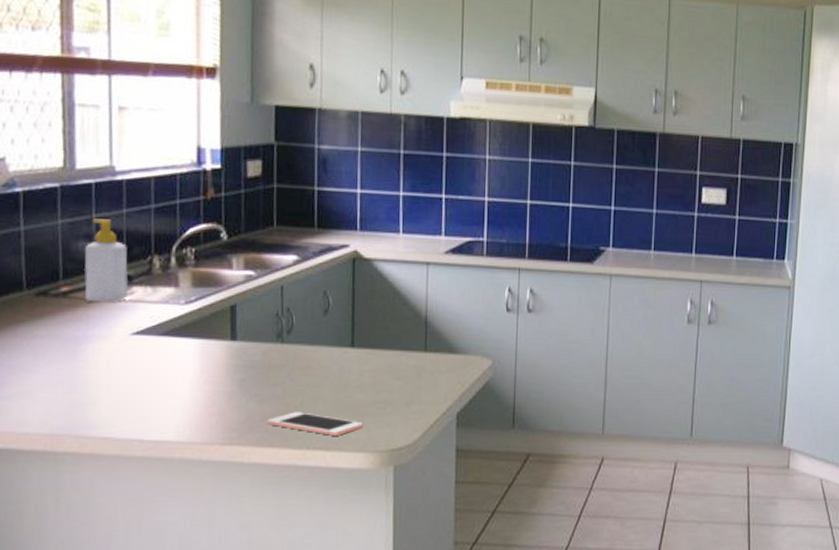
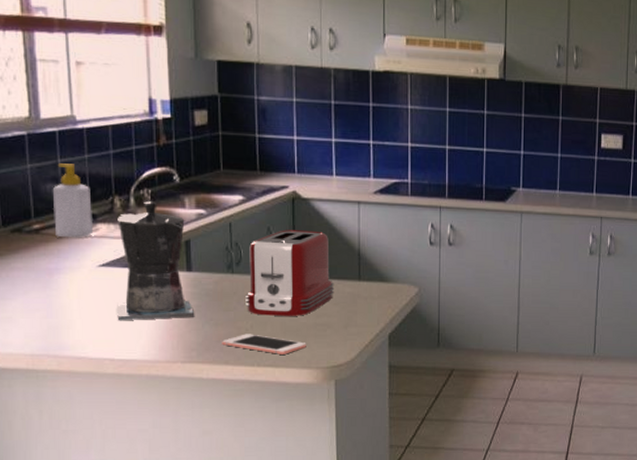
coffee maker: none [150,261,238,397] -> present [117,201,195,321]
toaster: none [295,294,397,392] -> present [245,230,335,316]

